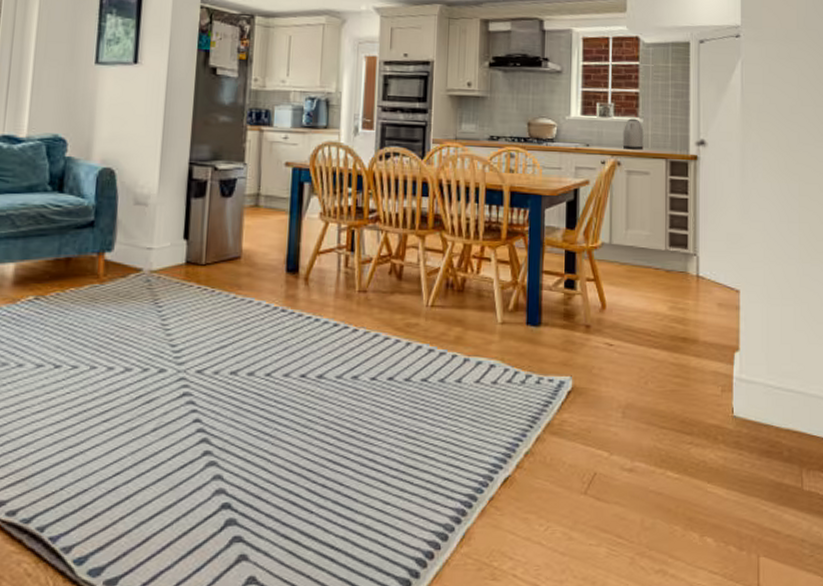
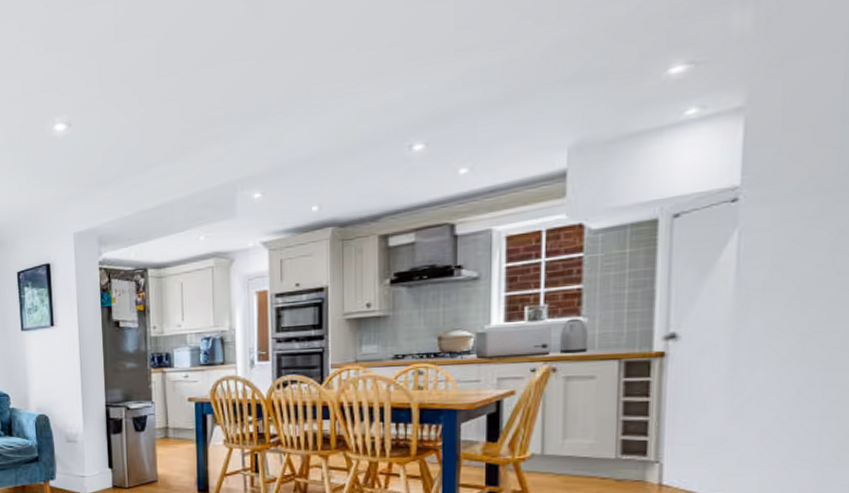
toaster: none [557,121,617,150] -> present [475,326,551,361]

